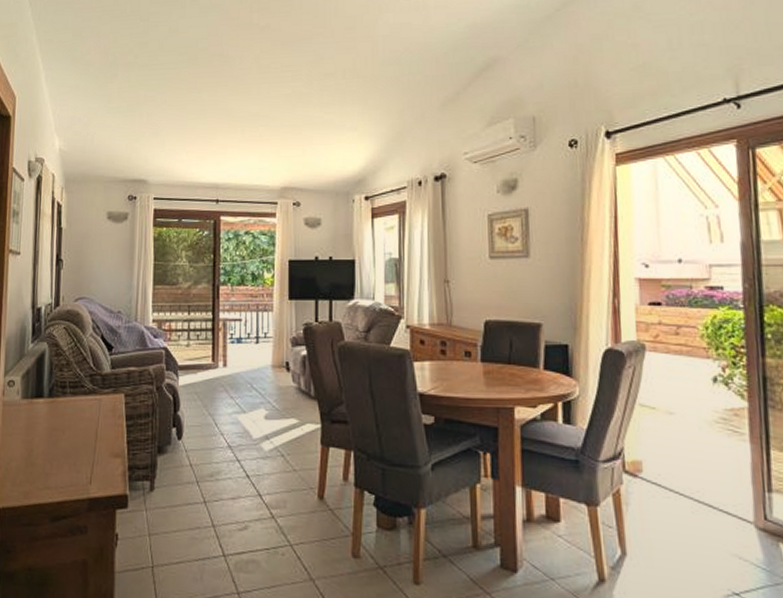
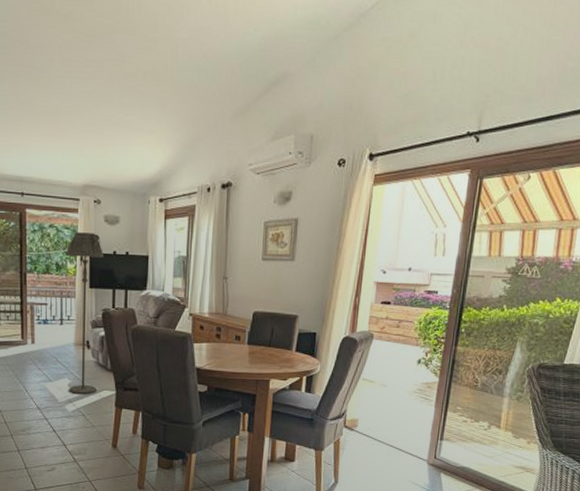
floor lamp: none [262,238,304,429] -> present [66,232,103,395]

